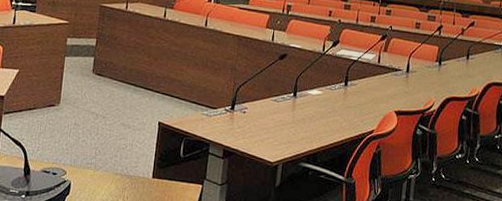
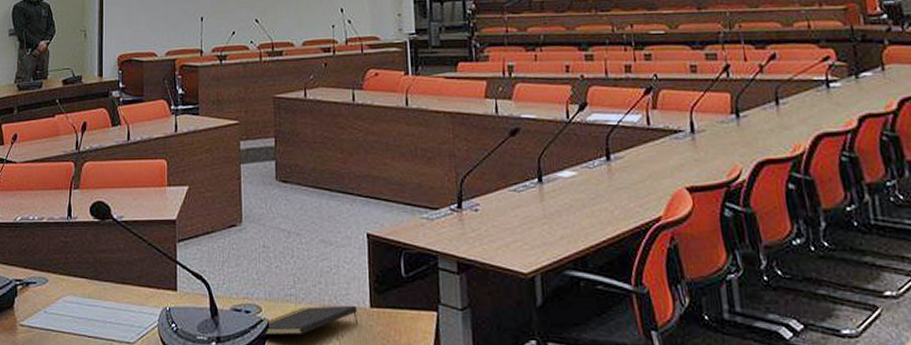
notepad: none [64,173,142,195] -> present [263,305,359,336]

